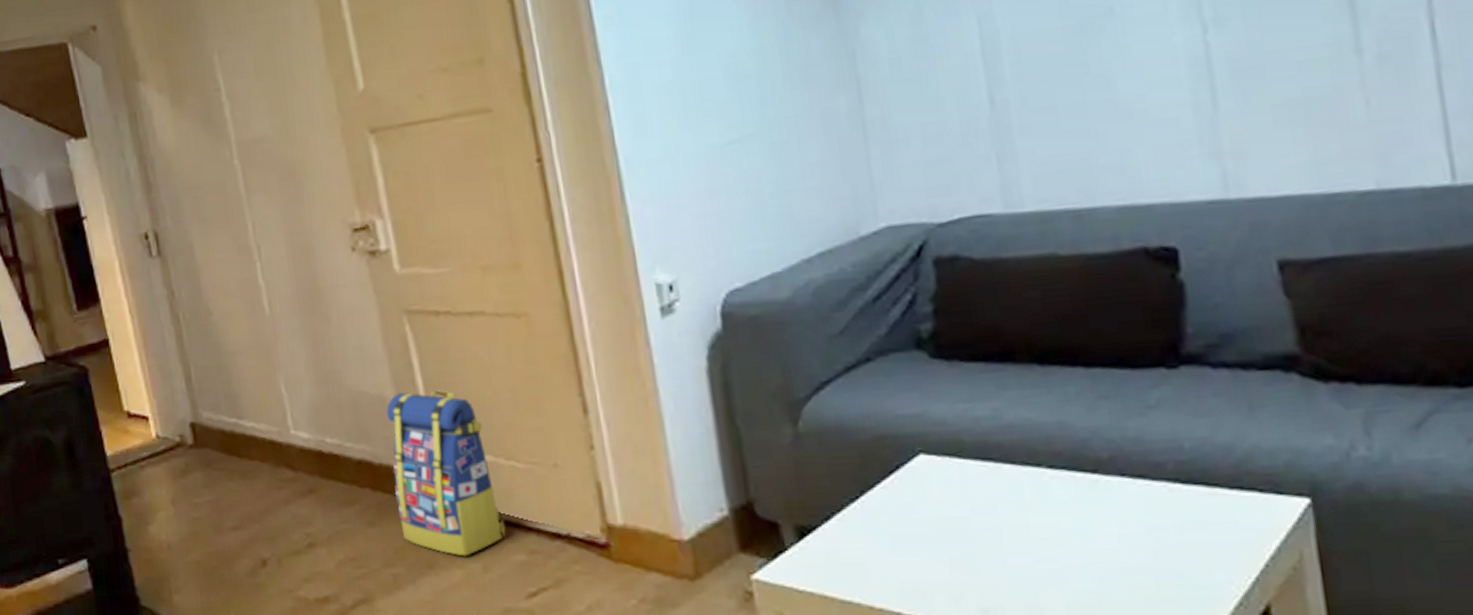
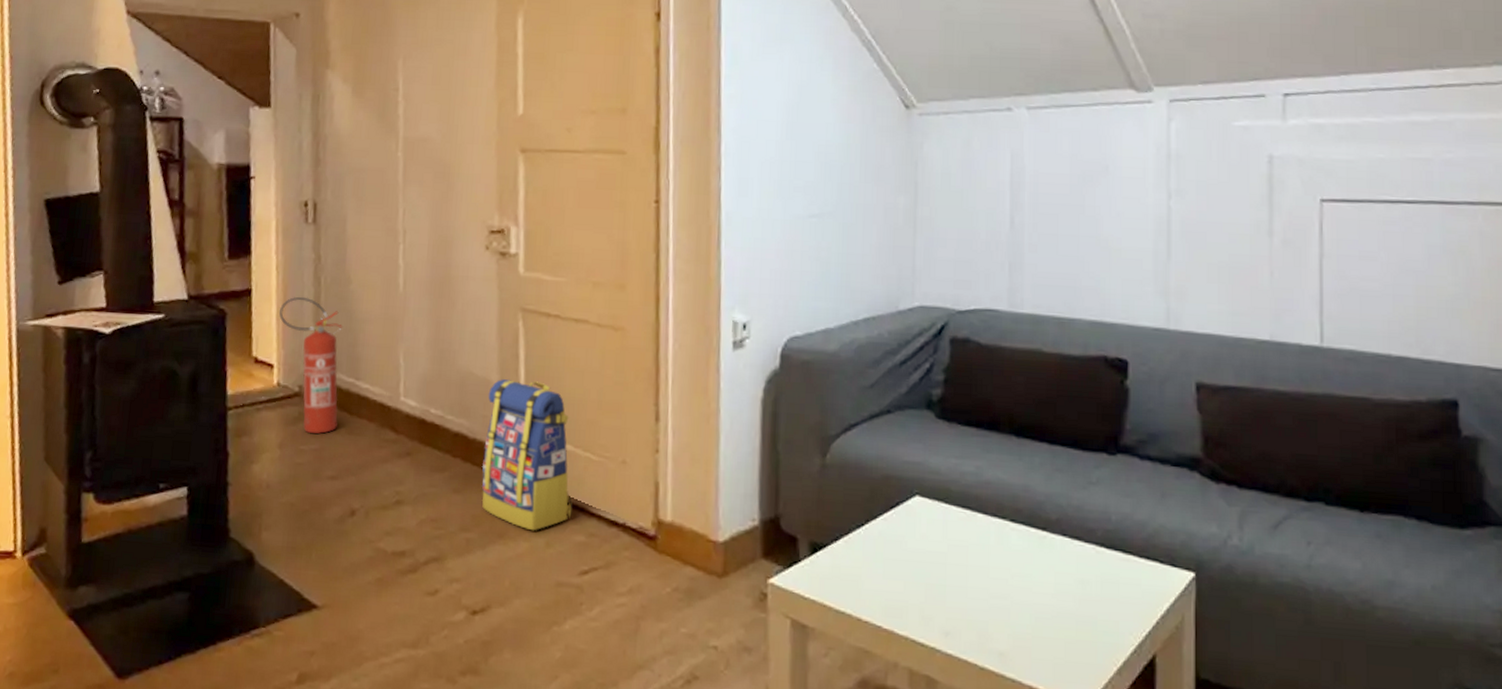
fire extinguisher: none [142,337,229,484] -> present [279,296,343,434]

